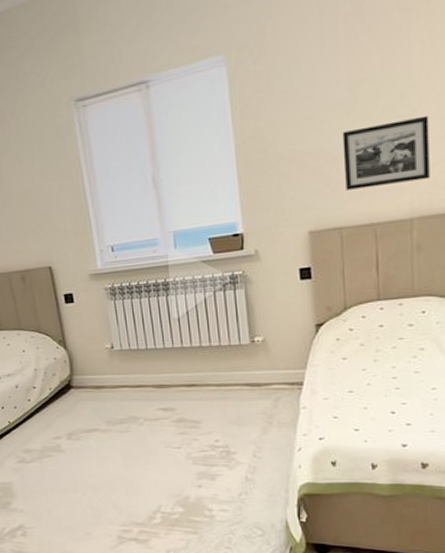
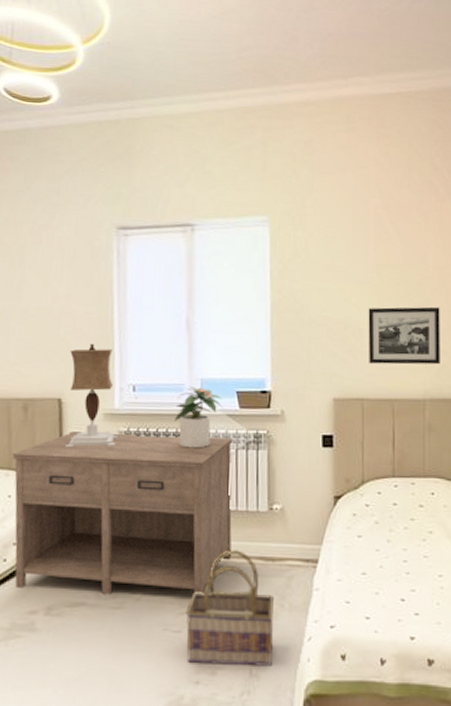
nightstand: none [19,282,220,423] -> present [11,431,233,595]
table lamp: none [52,213,105,307] -> present [66,343,118,448]
potted plant: none [153,239,197,296] -> present [175,385,223,449]
basket: none [183,379,265,473] -> present [186,550,275,666]

